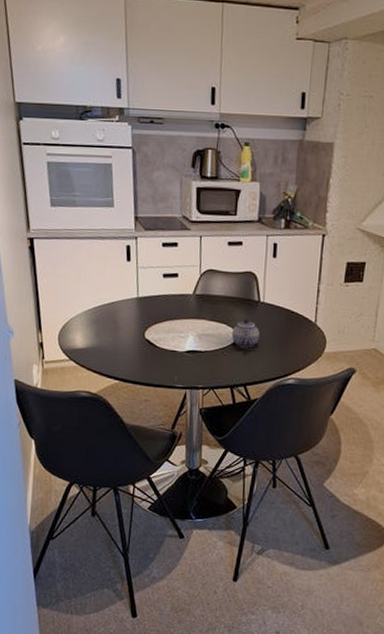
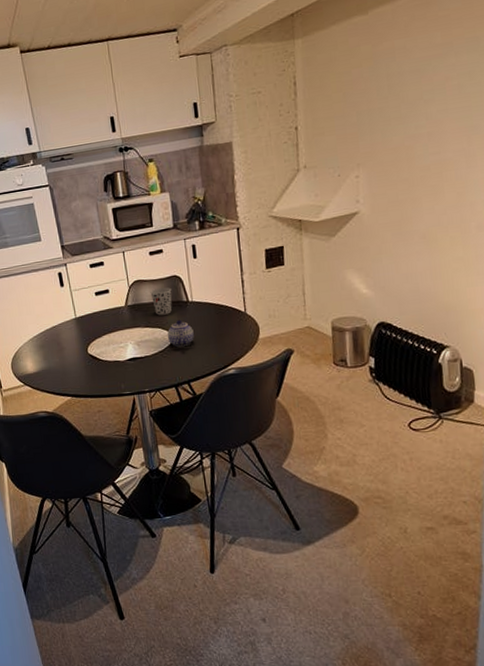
cup: none [221,281,245,311] -> present [150,287,172,315]

